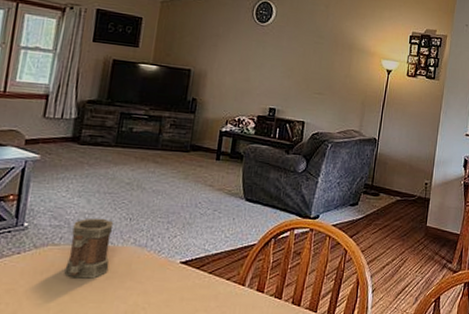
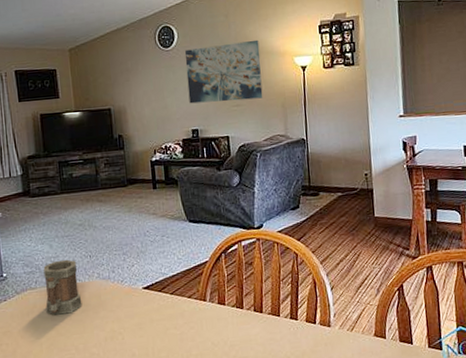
wall art: none [273,29,353,92] -> present [185,39,263,104]

